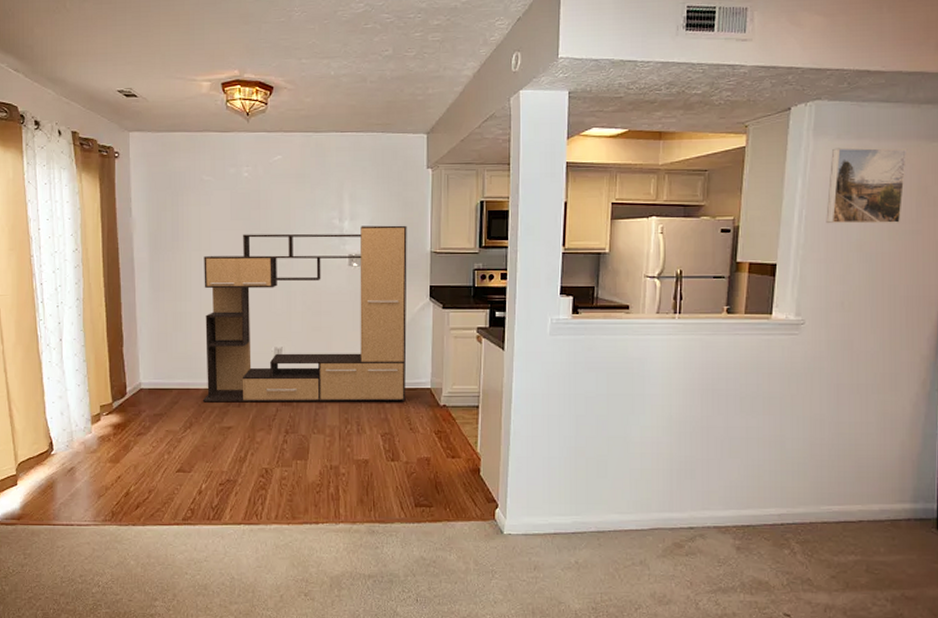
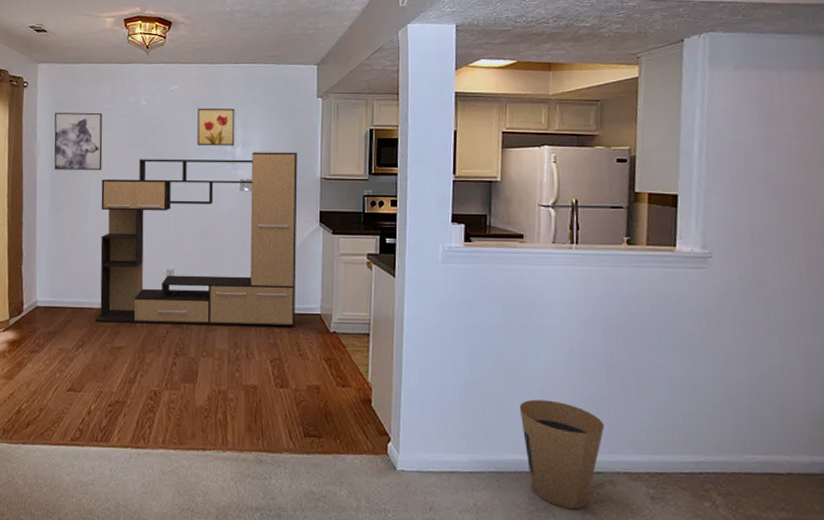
wall art: none [151,185,204,248] -> present [54,112,103,171]
wall art: none [303,179,343,220] -> present [197,108,235,146]
trash can: none [620,463,697,562] -> present [519,399,604,510]
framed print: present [826,147,908,224] -> none [728,78,812,155]

